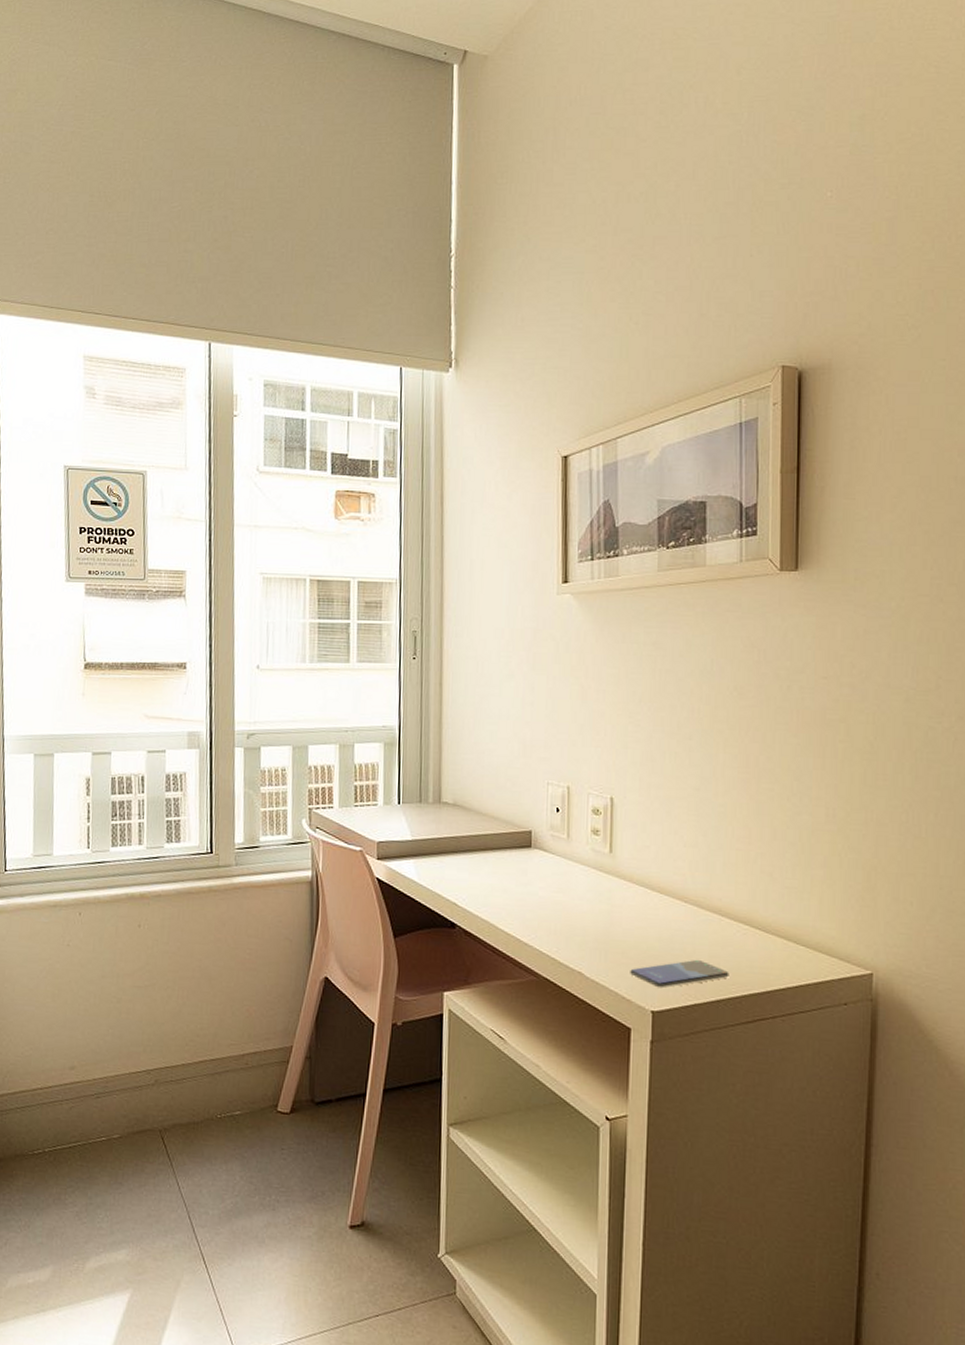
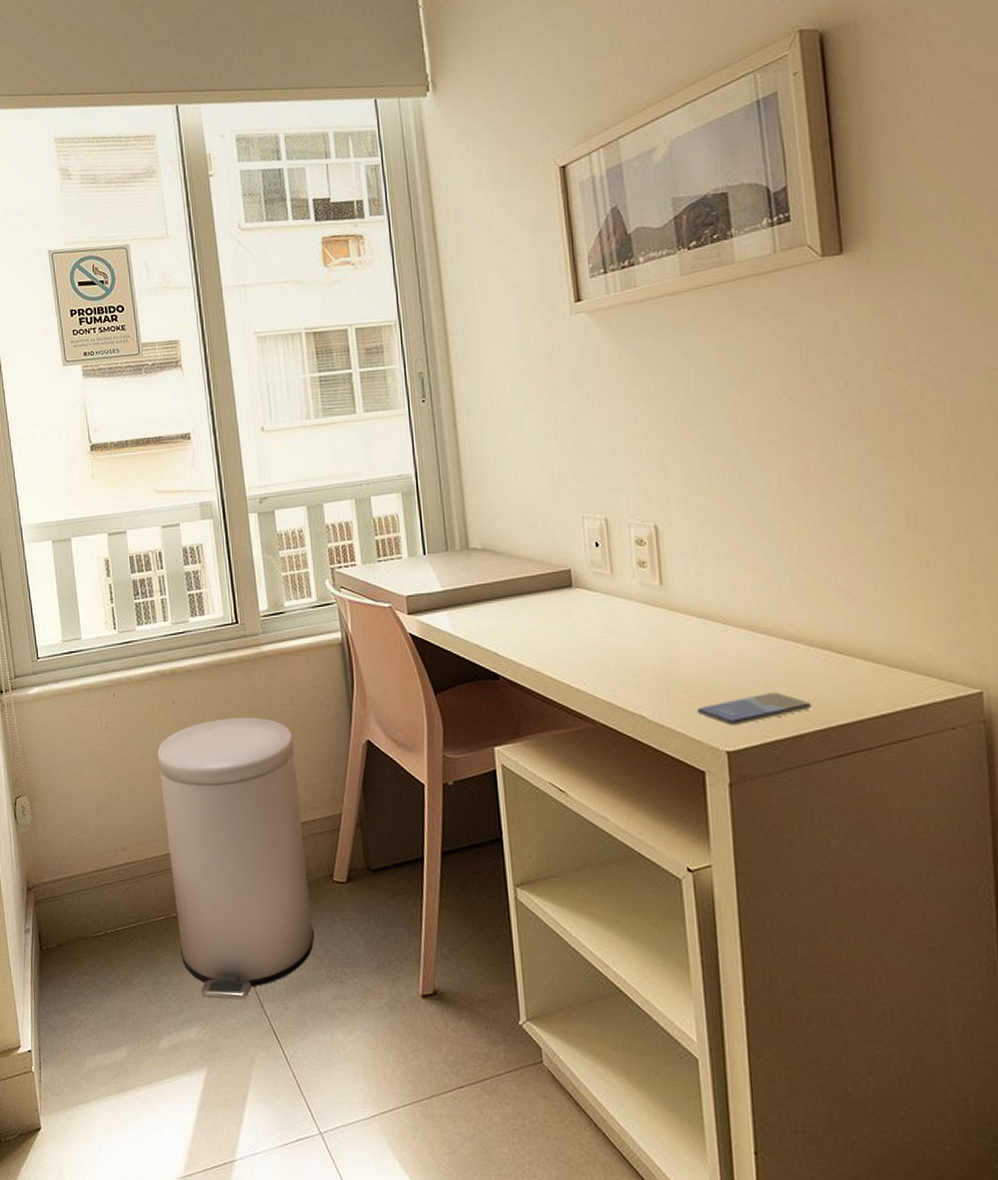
pedal bin: none [116,945,254,1224] -> present [157,717,314,1000]

